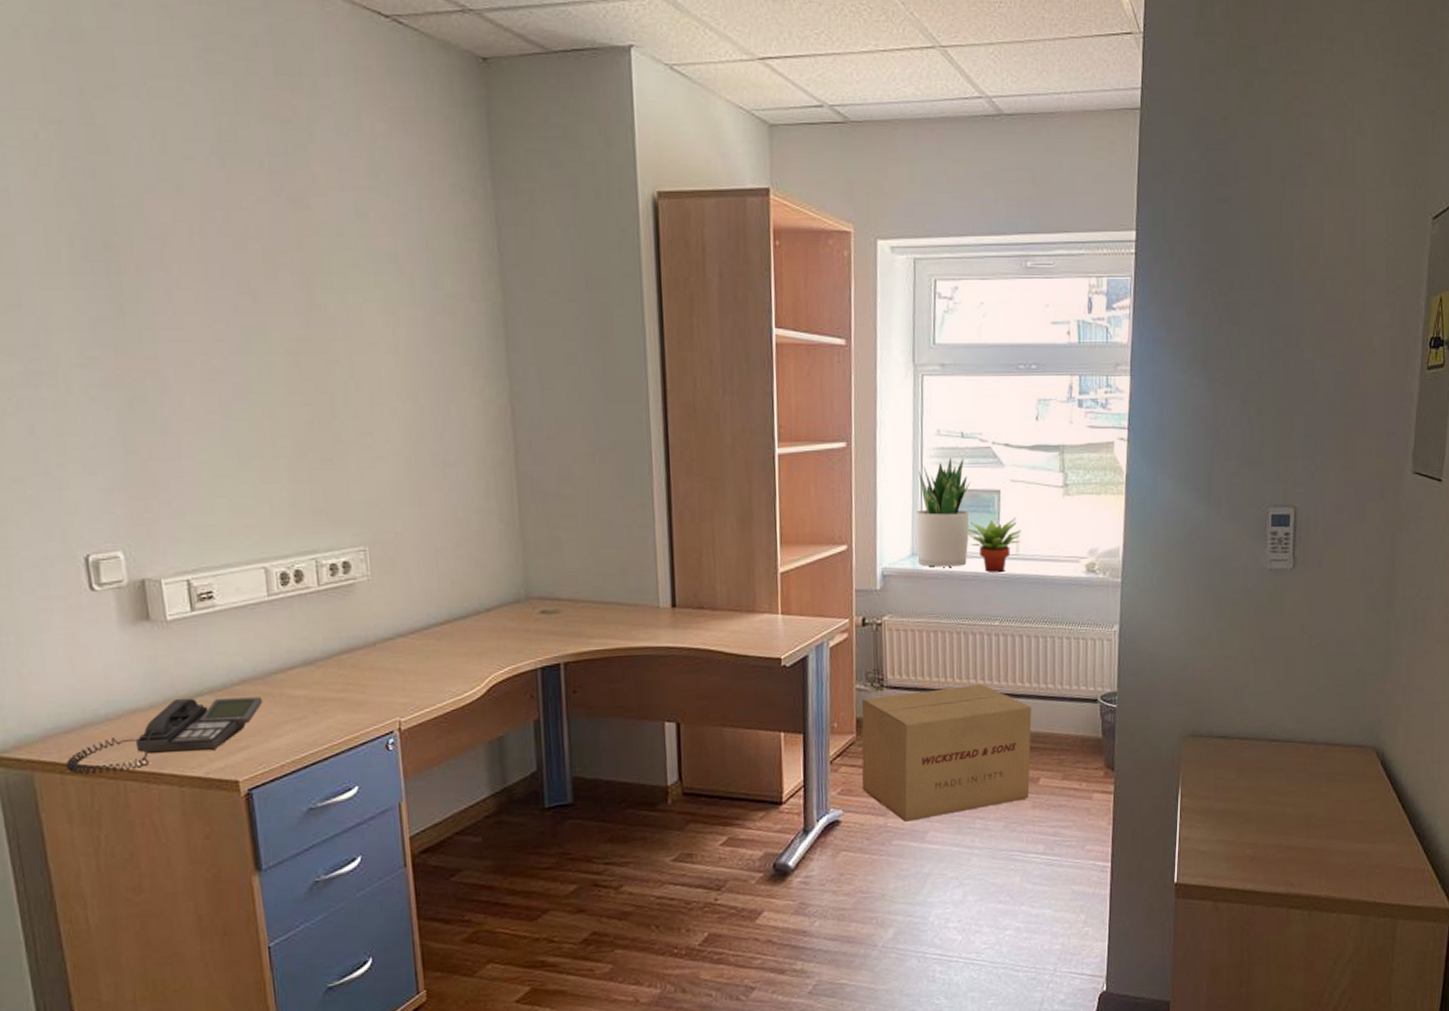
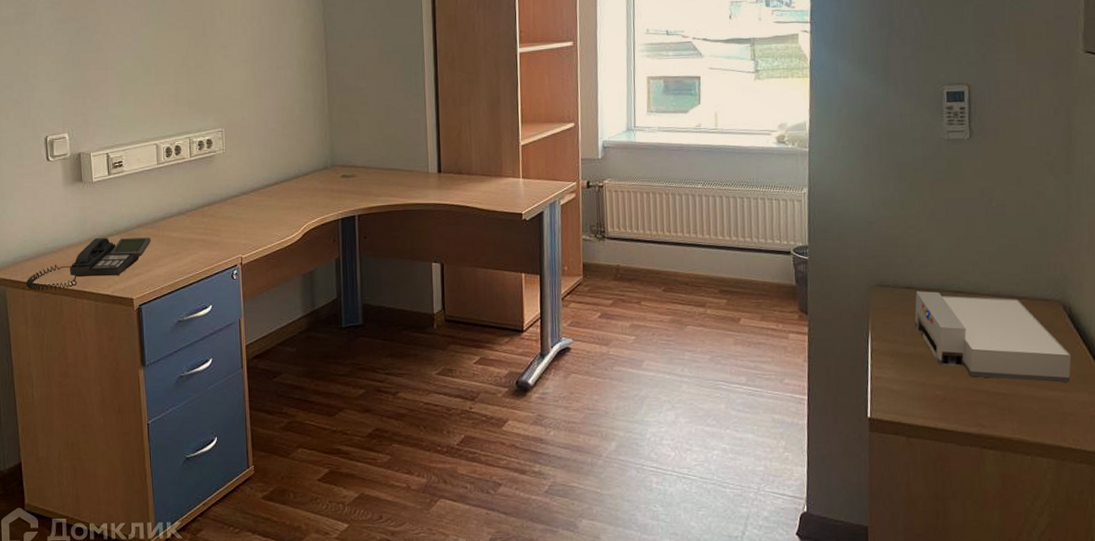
box: present [861,683,1032,822] -> none [587,236,732,351]
planter: present [915,458,970,567] -> none [629,51,675,140]
succulent plant: present [963,517,1021,574] -> none [670,98,719,145]
architectural model: none [1227,740,1382,835] -> present [914,290,1072,383]

